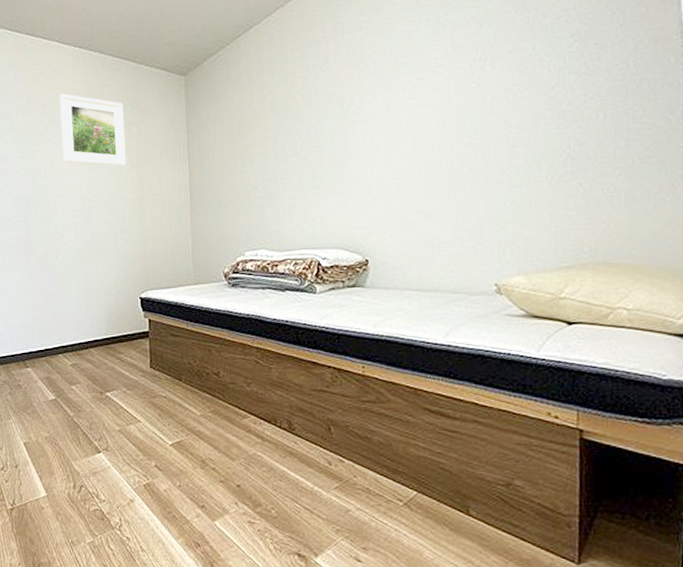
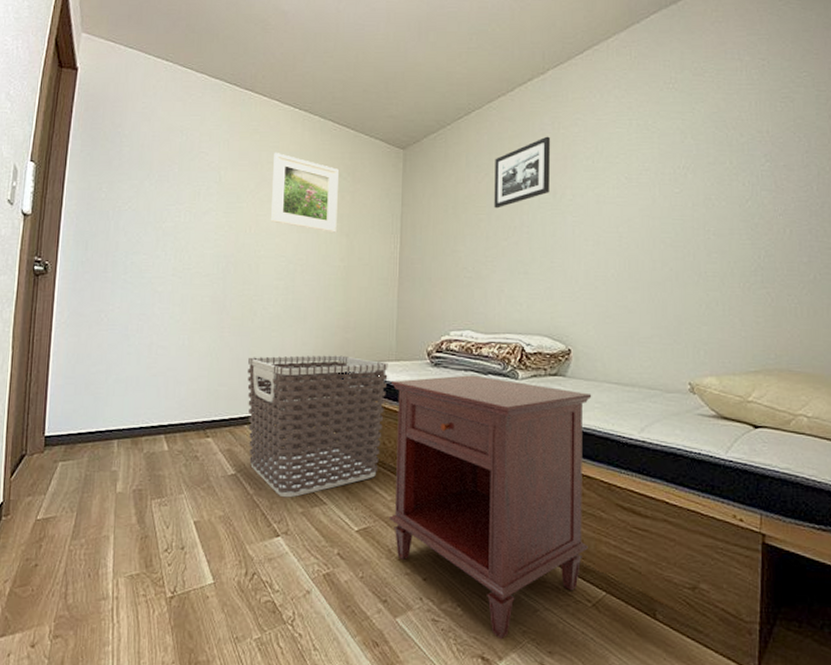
clothes hamper: none [56,283,188,418] -> present [247,355,388,498]
nightstand: none [192,292,397,538] -> present [390,375,592,640]
picture frame: none [277,44,337,125] -> present [494,136,551,209]

